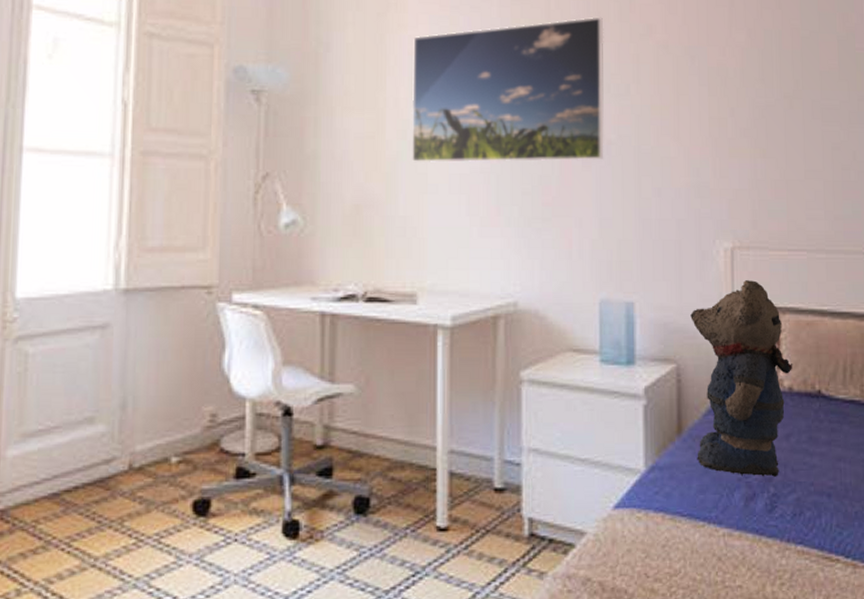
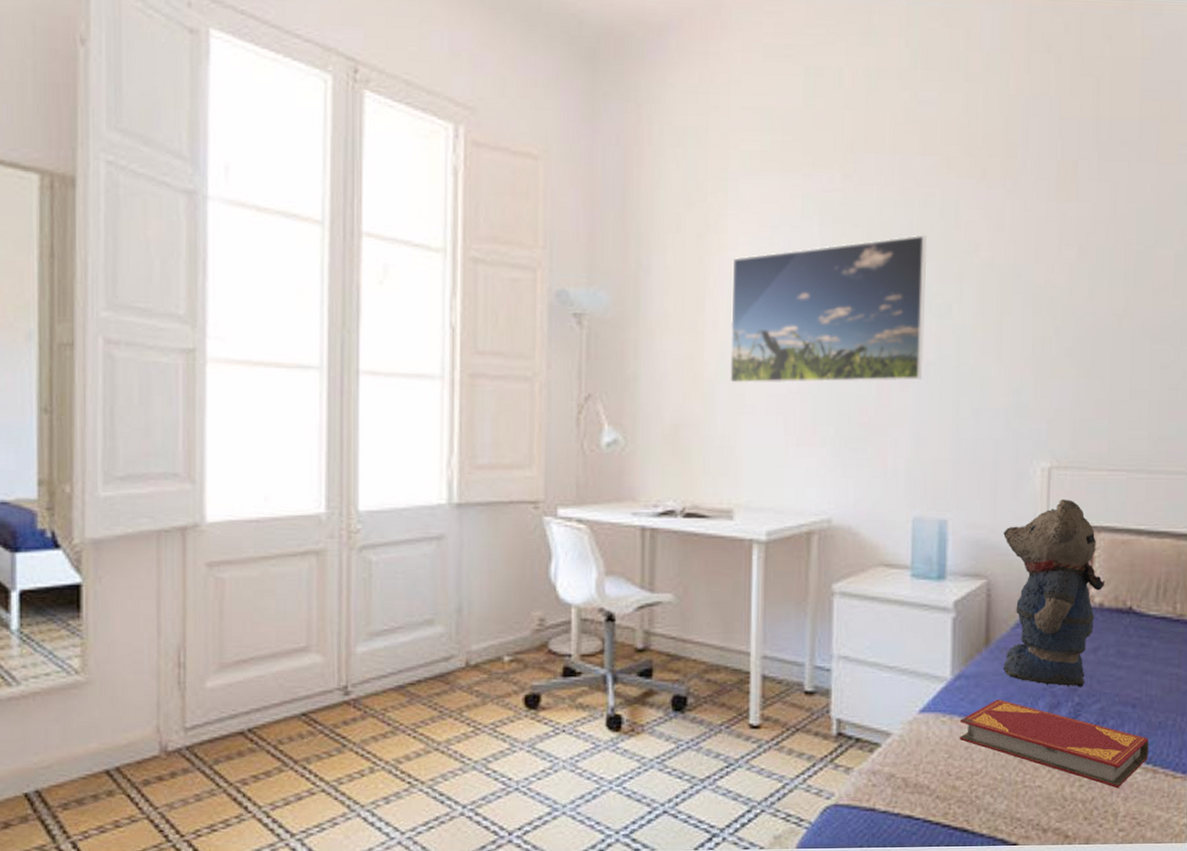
hardback book: none [655,491,848,585] -> present [959,699,1149,788]

